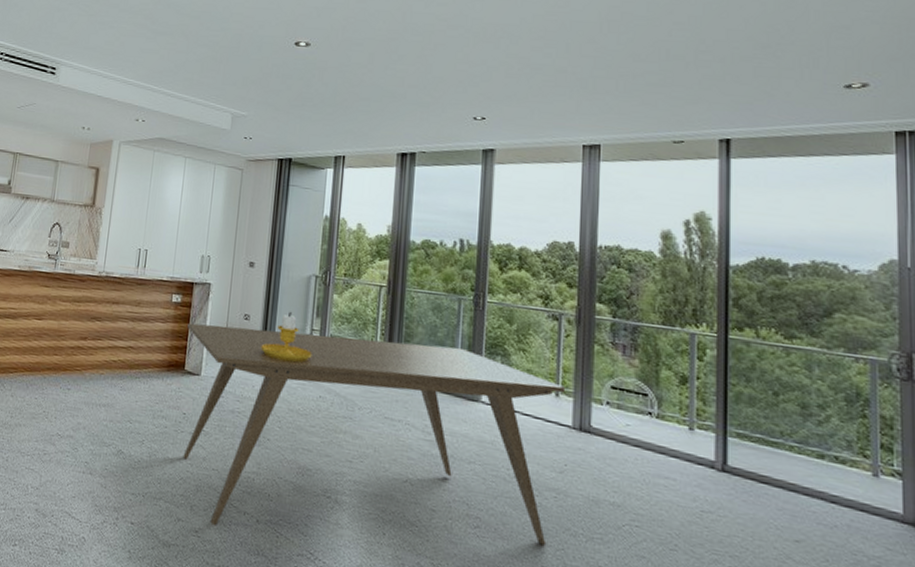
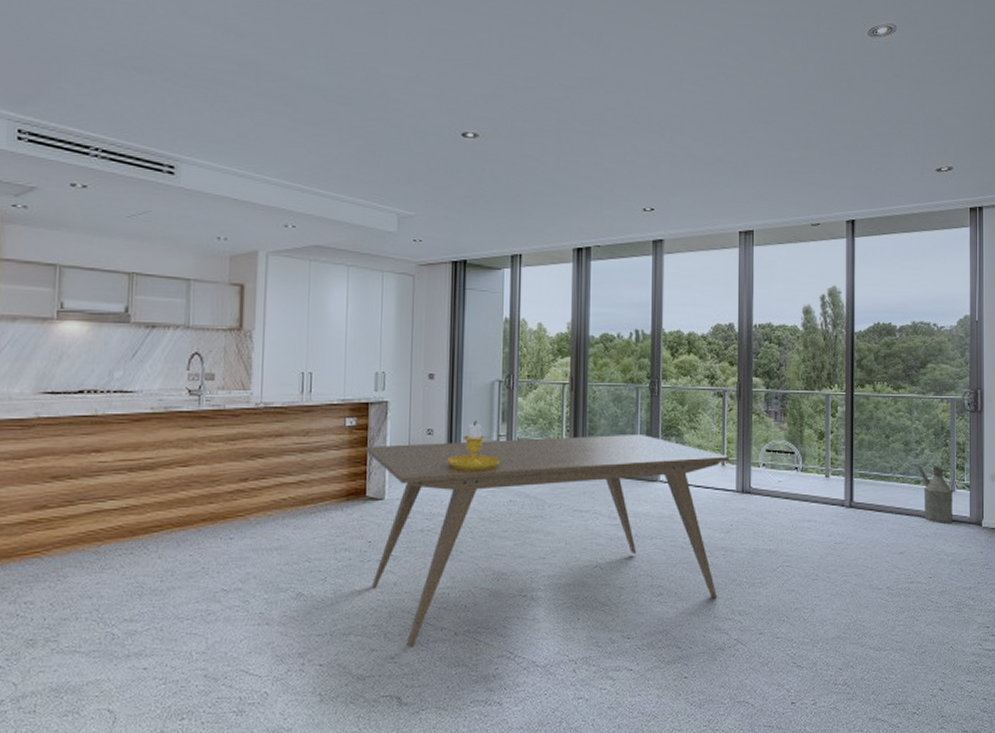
watering can: none [820,436,880,518] -> present [917,465,956,524]

